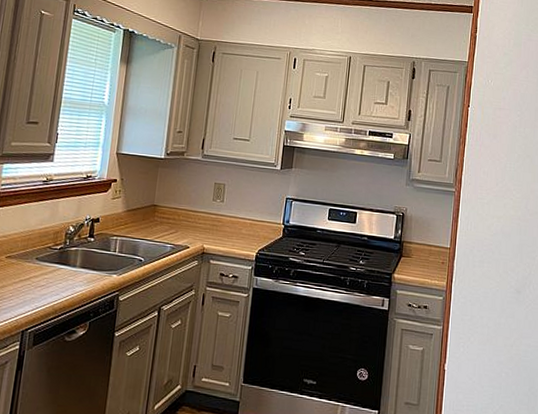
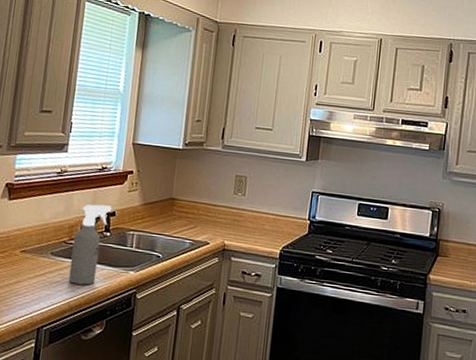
spray bottle: none [53,211,97,289] -> present [68,204,112,285]

